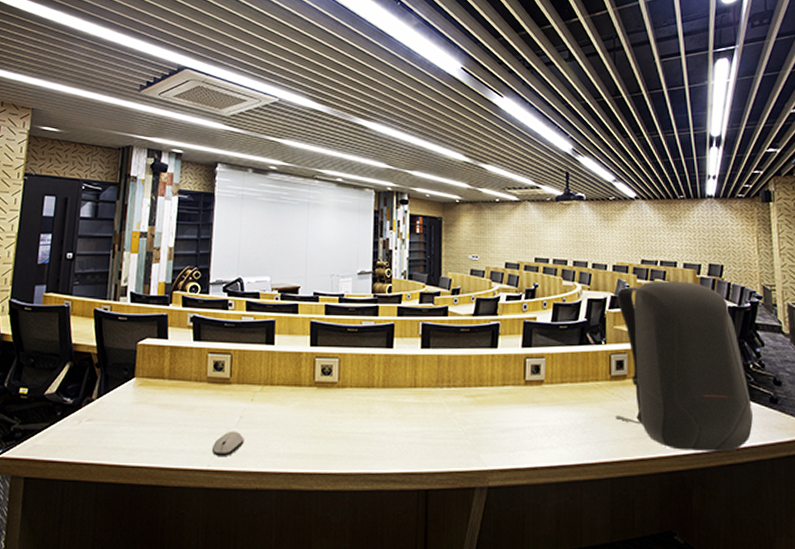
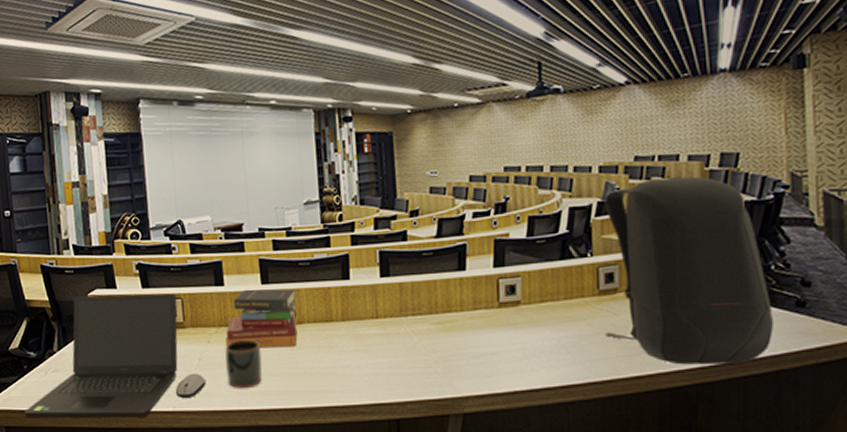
laptop: none [48,344,226,475] -> present [24,293,178,418]
mug: none [265,399,303,449] -> present [225,339,262,388]
books: none [269,350,342,409] -> present [226,289,298,347]

